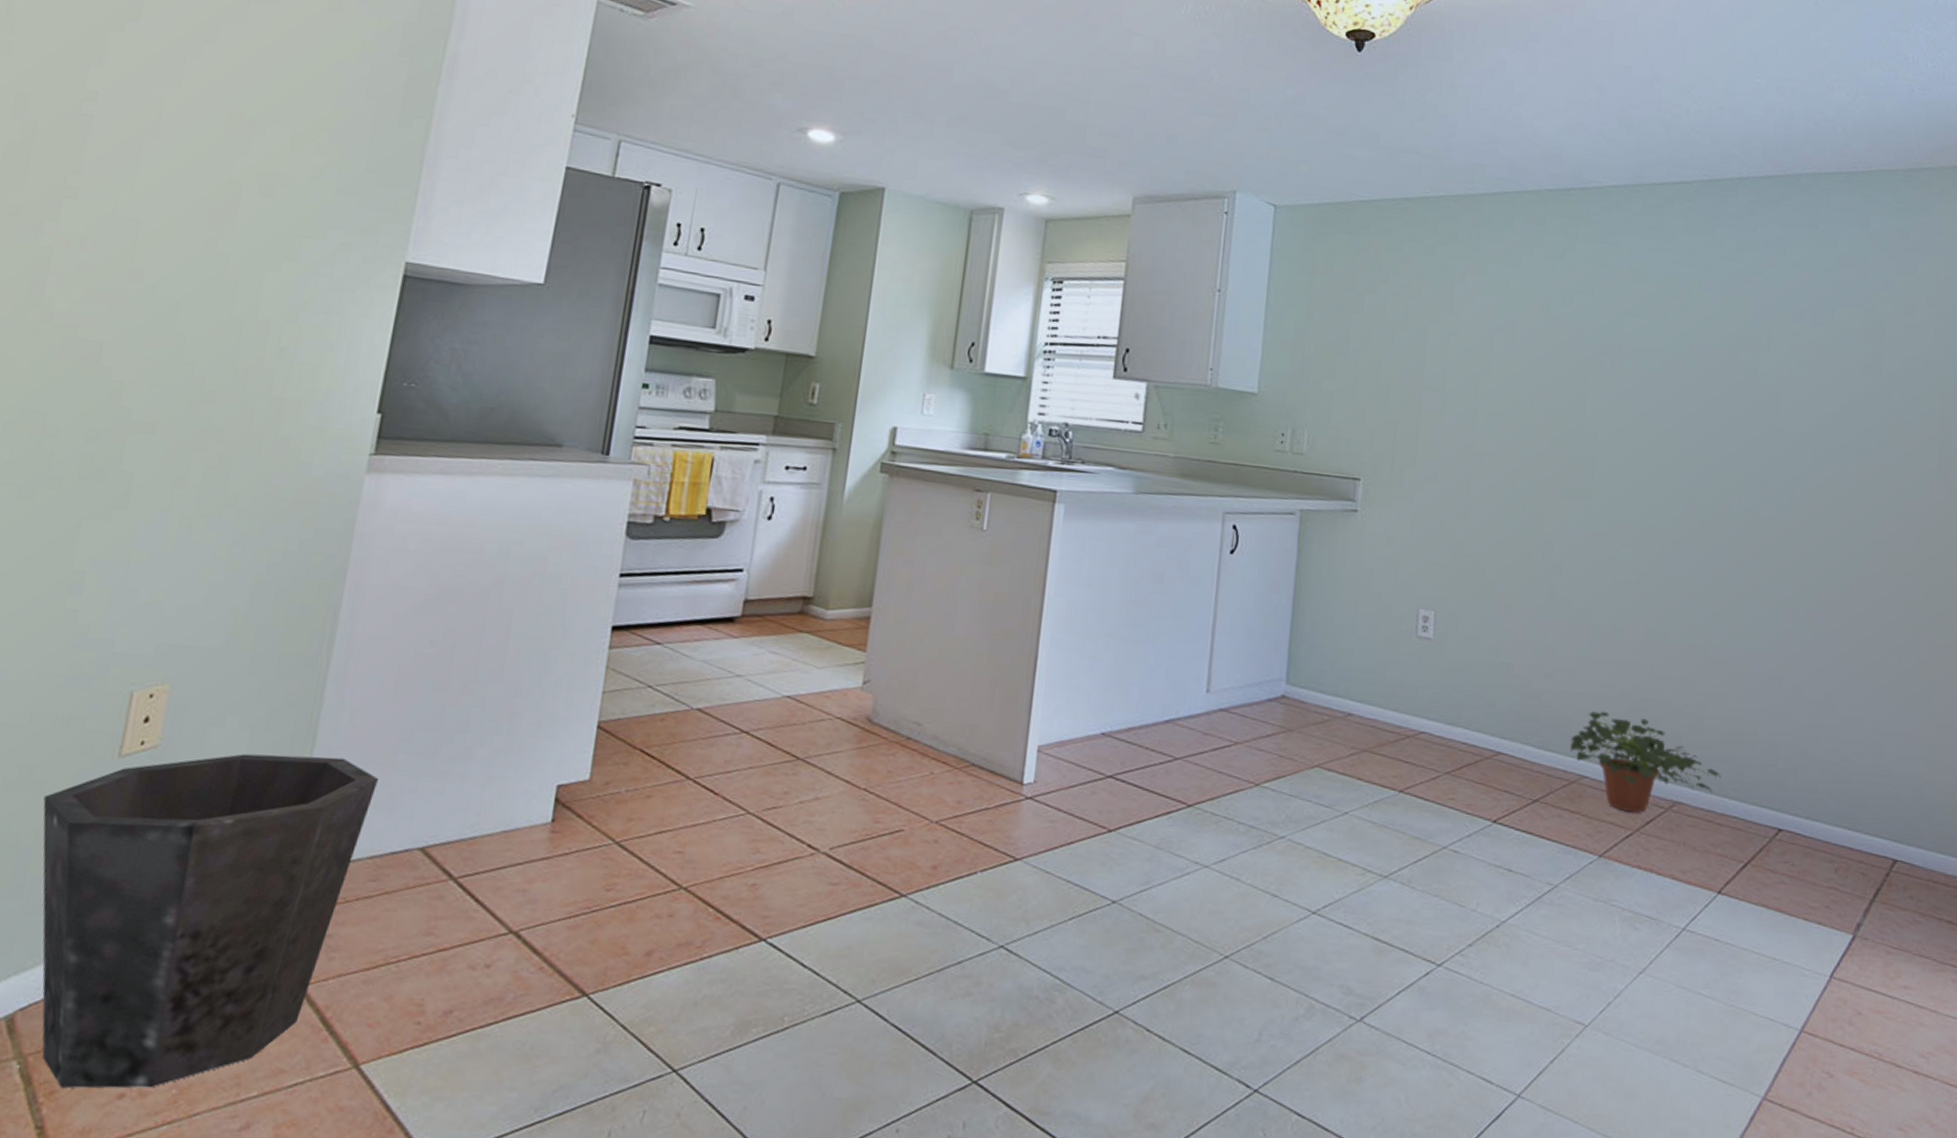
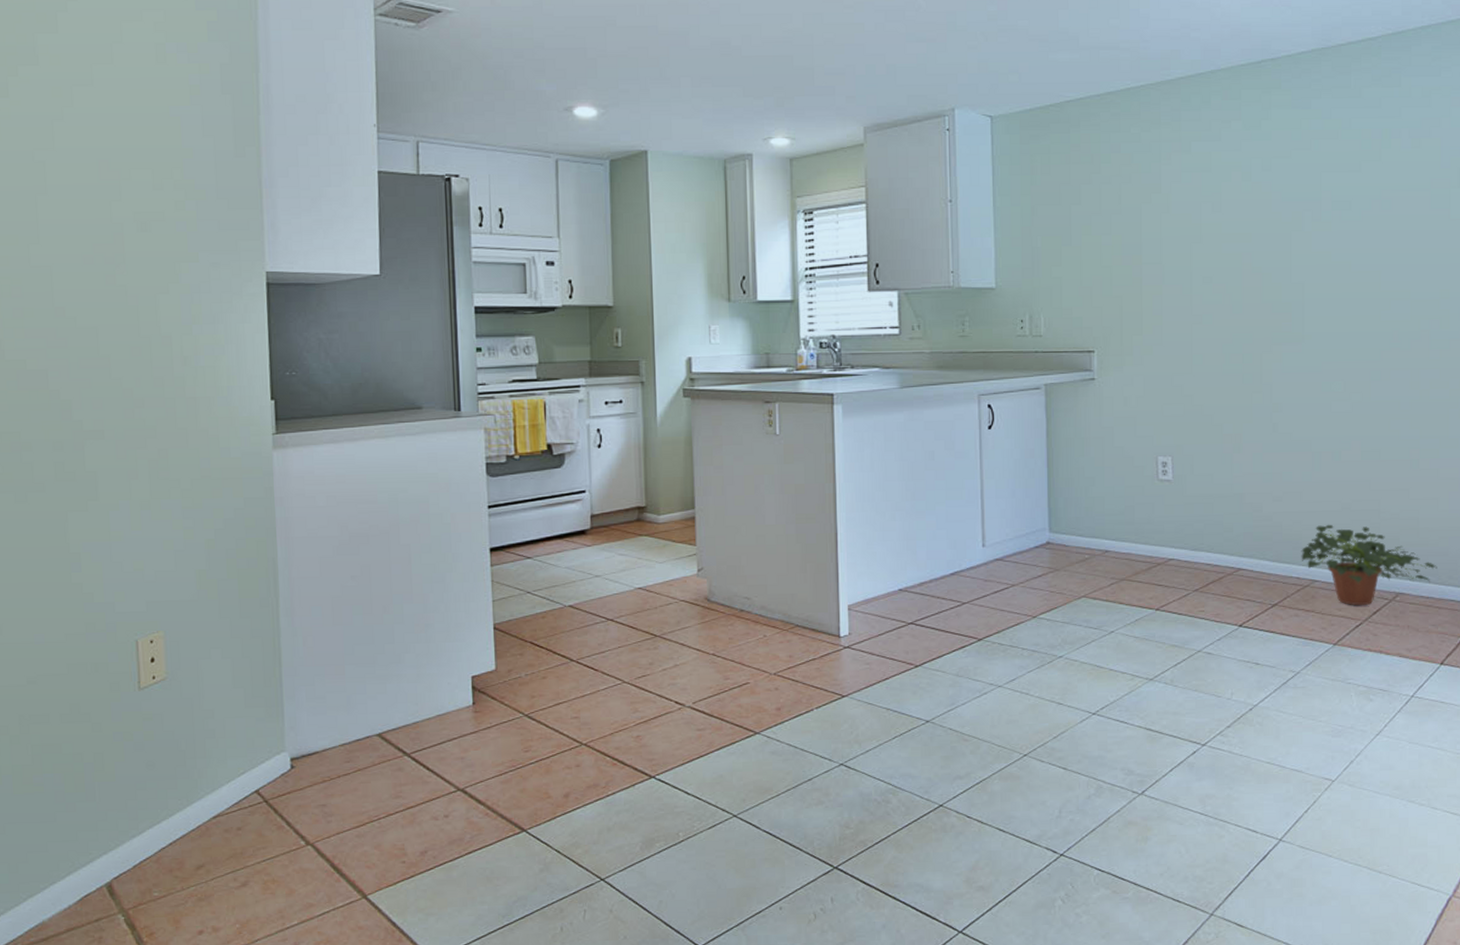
waste bin: present [42,753,380,1089] -> none [93,673,336,930]

